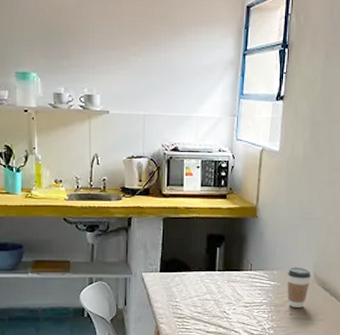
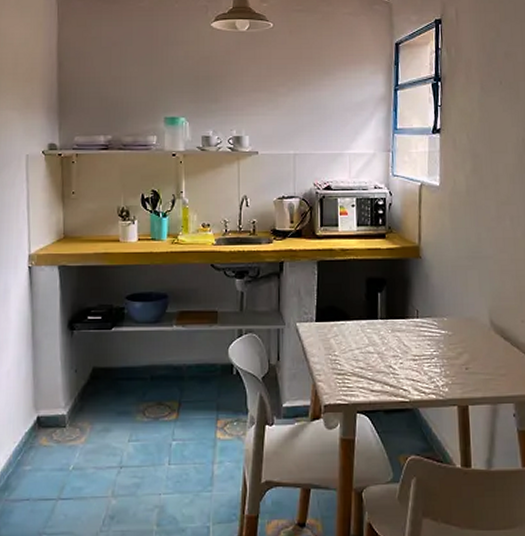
coffee cup: present [287,267,312,307] -> none [459,313,487,360]

